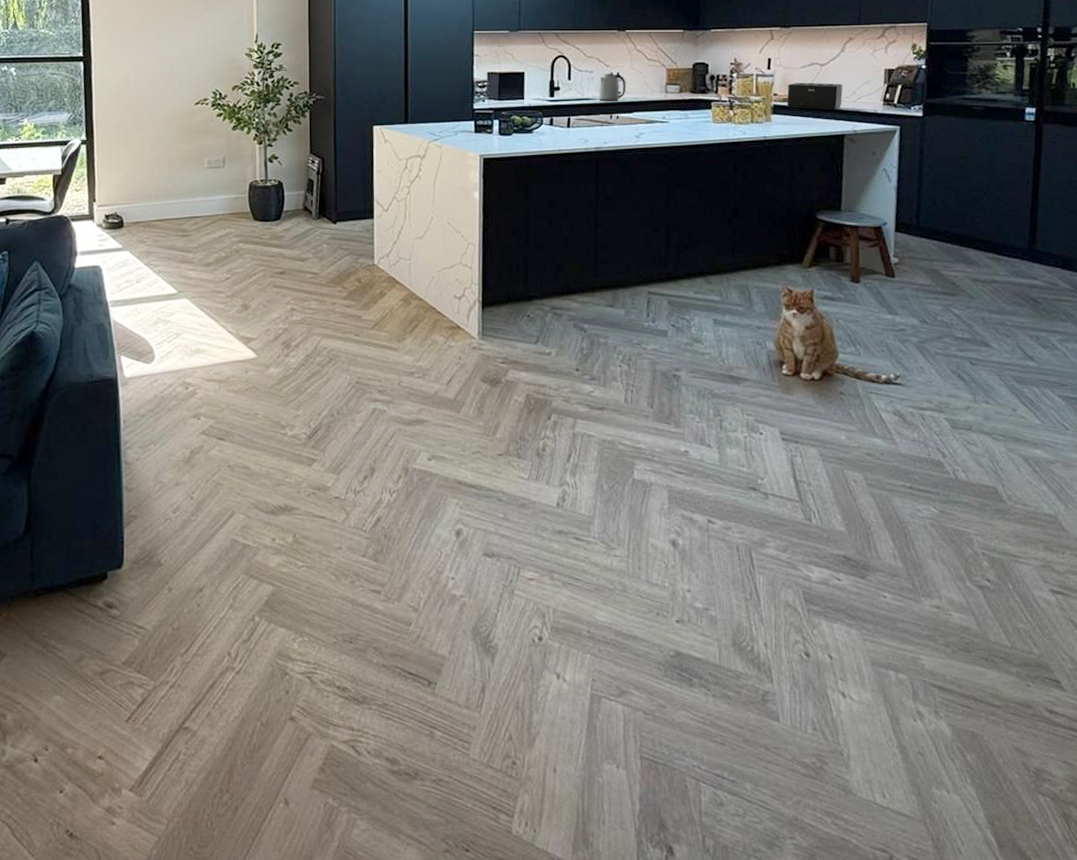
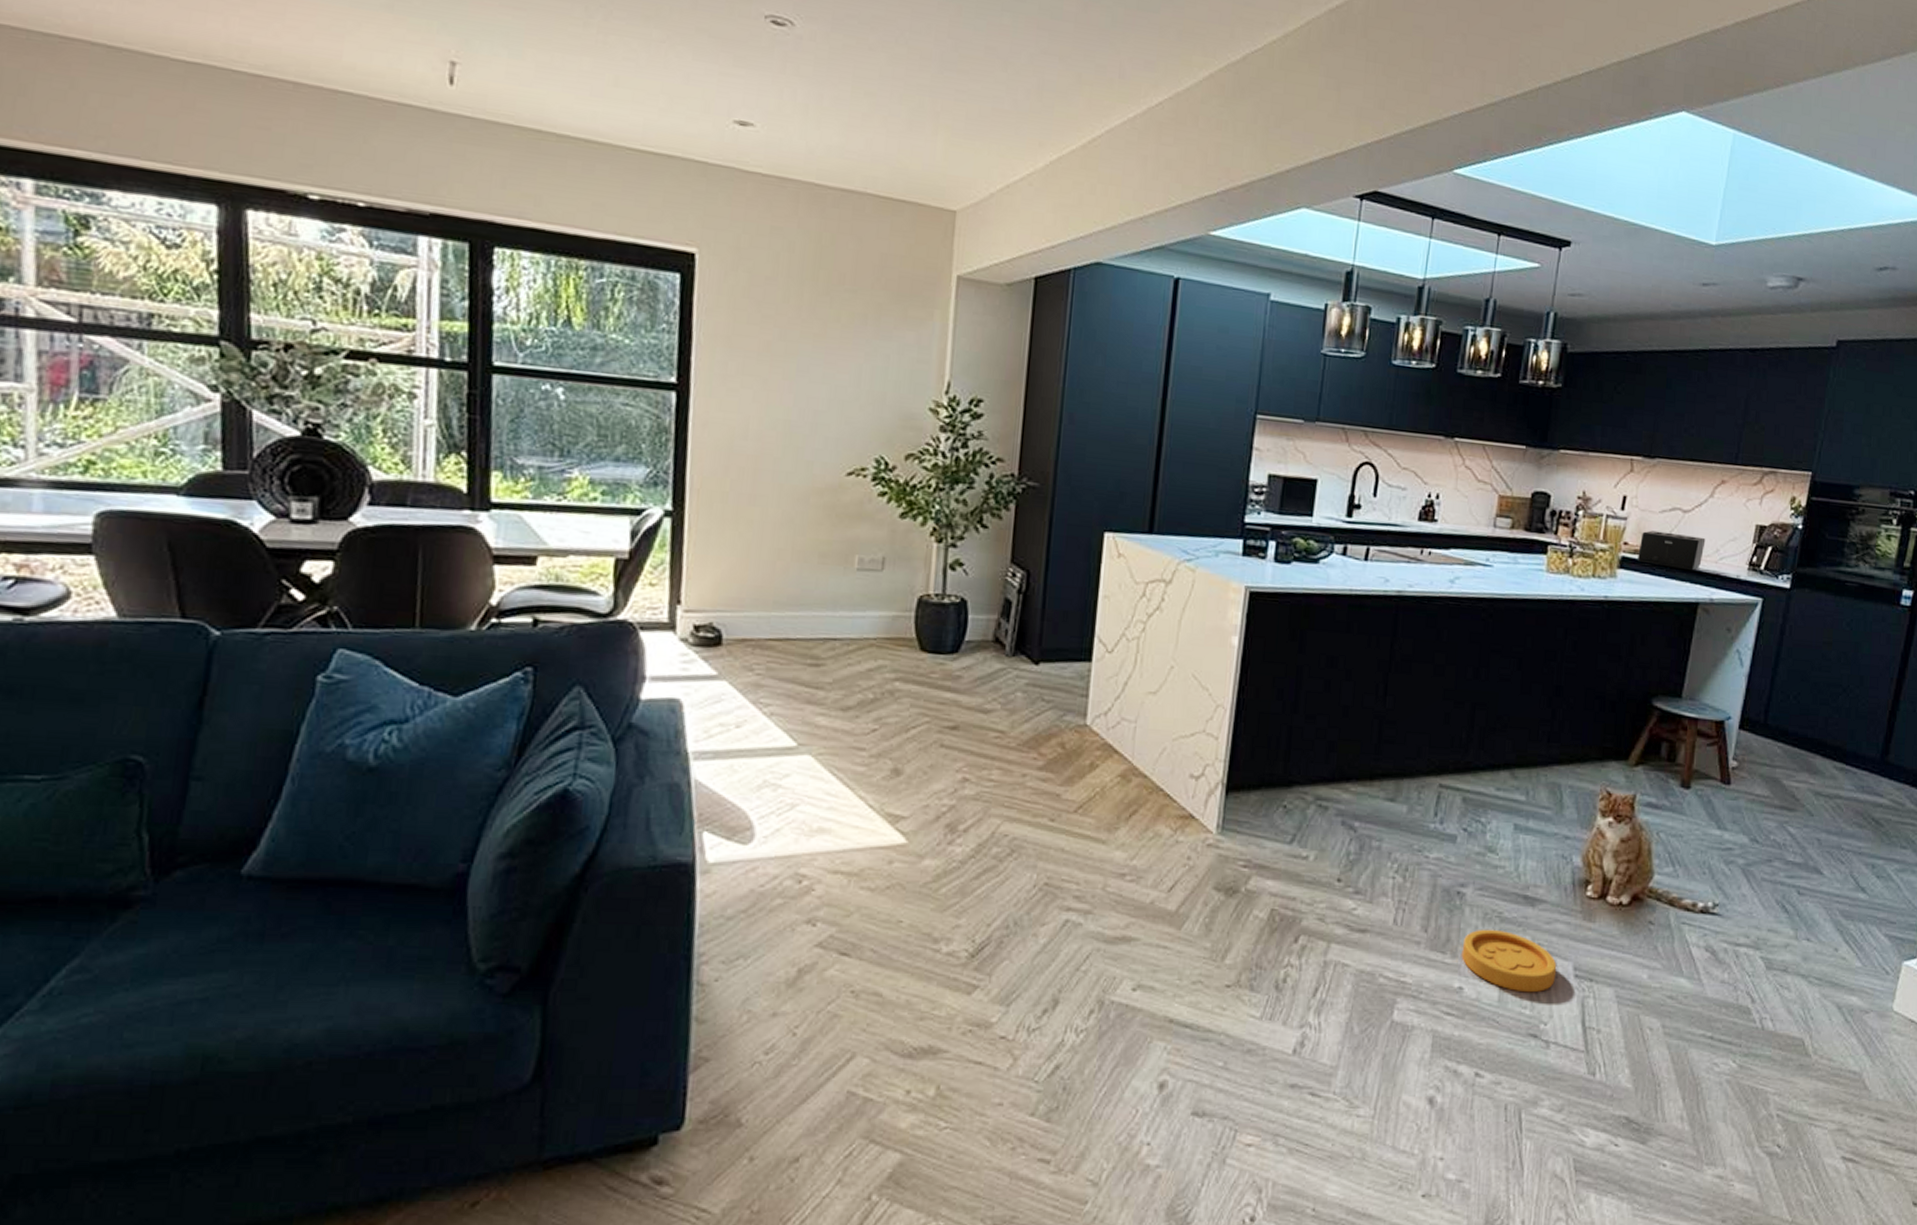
kettle: present [598,73,626,102] -> none [1409,492,1447,533]
pet bowl: none [683,403,766,454] -> present [1461,929,1557,993]

